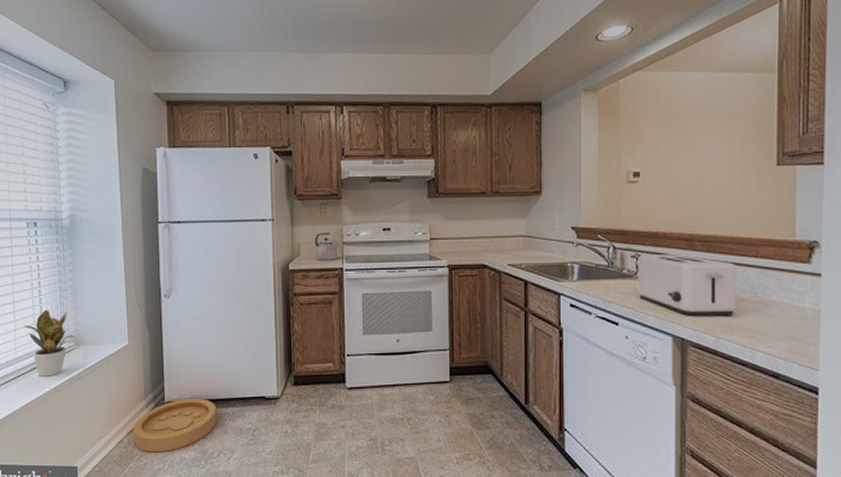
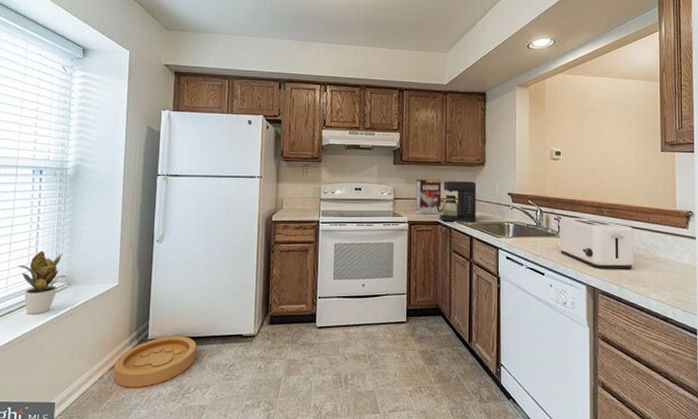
kettle: present [314,233,339,261] -> none [295,190,317,214]
cereal box: none [456,214,488,256] -> present [416,179,442,215]
coffee maker: none [481,214,532,265] -> present [436,181,477,222]

